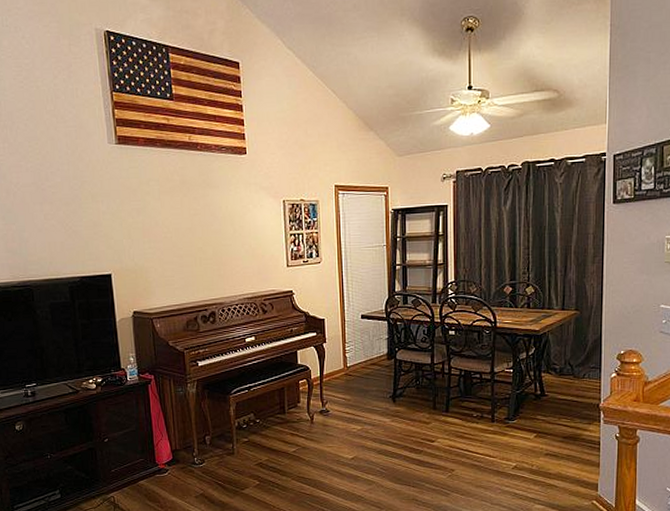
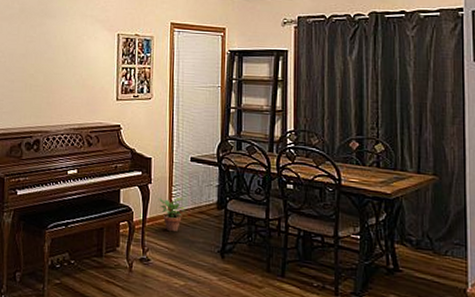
potted plant: none [333,353,358,384] -> present [158,197,185,232]

